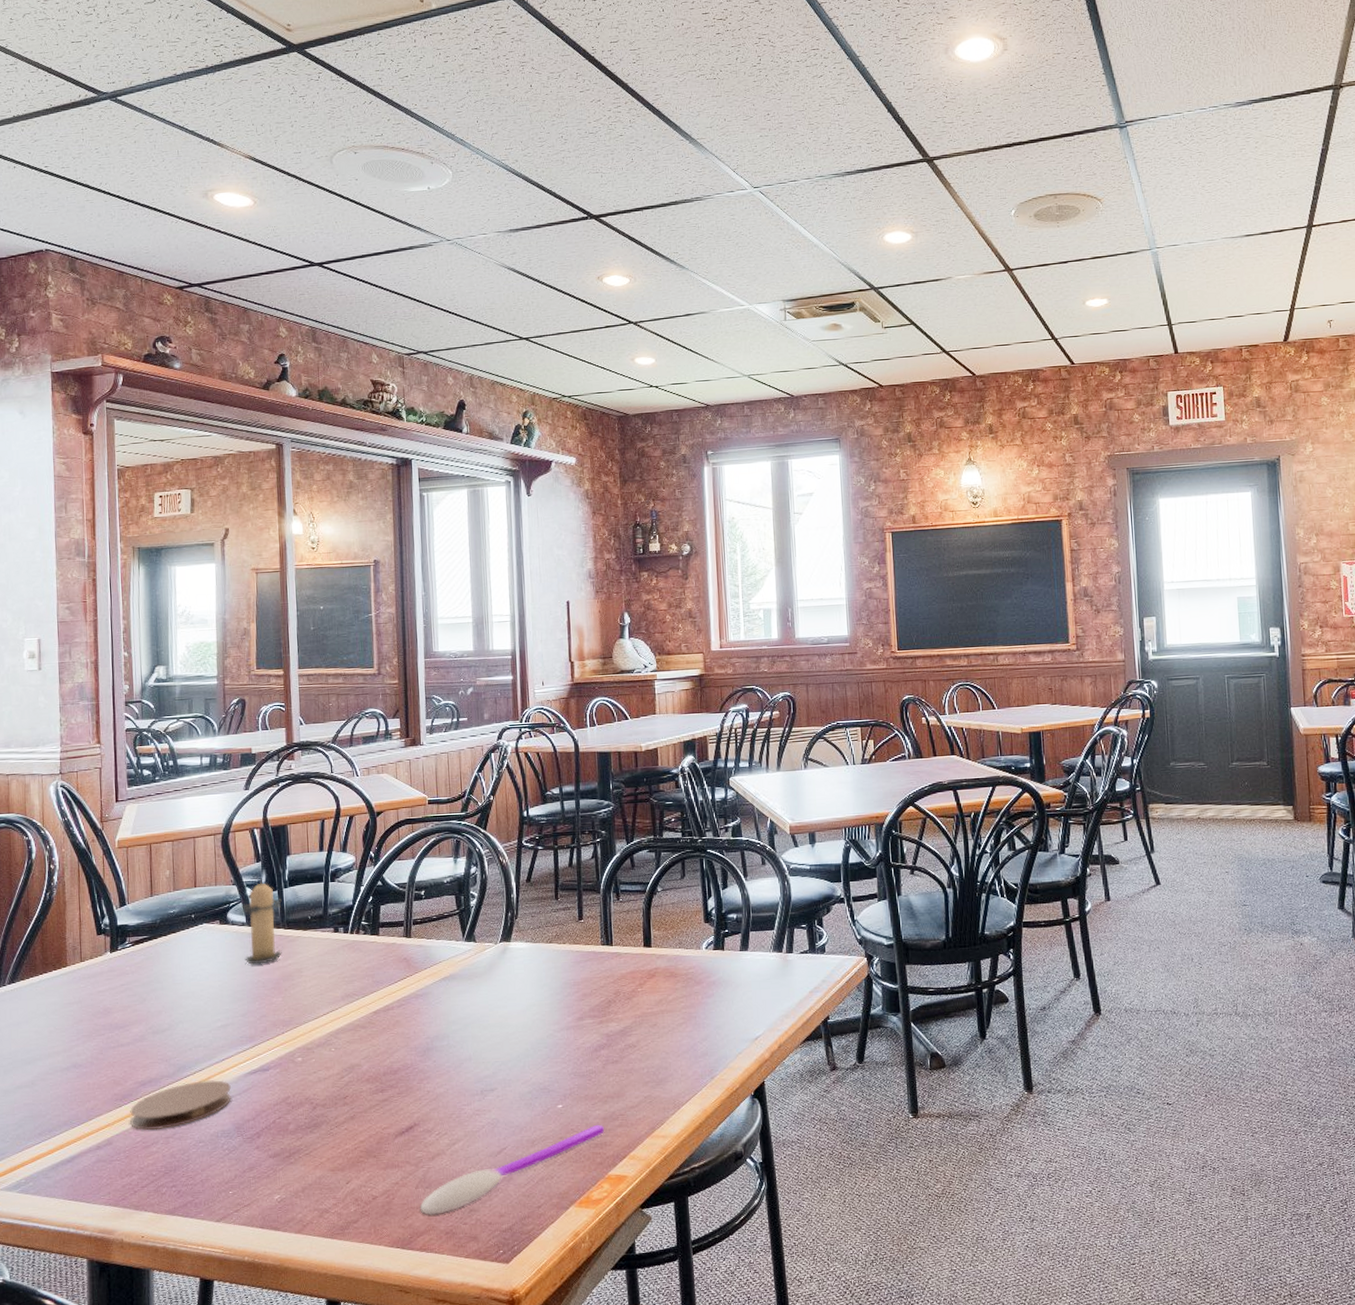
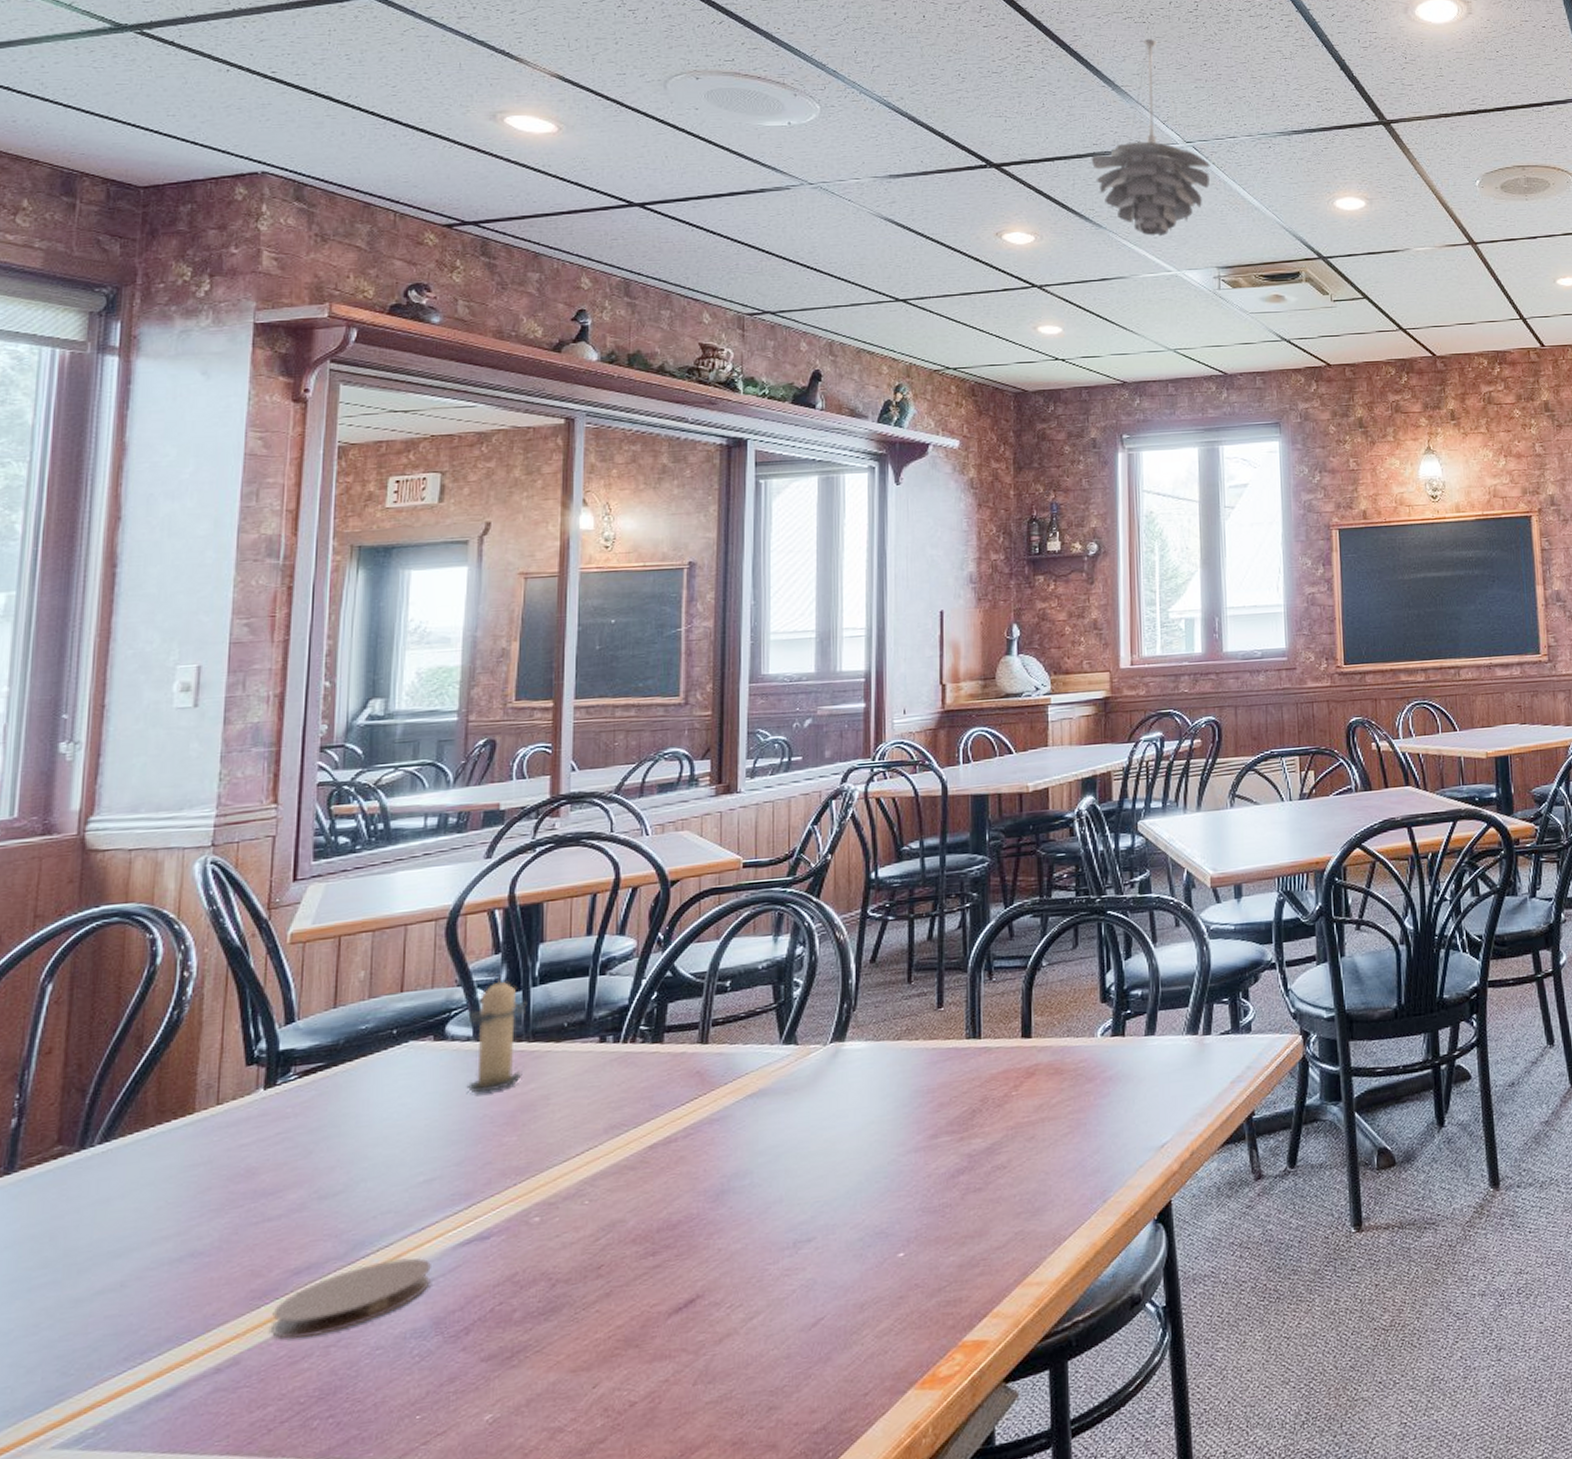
spoon: present [419,1124,605,1216] -> none [697,1274,961,1422]
pendant light: none [673,93,775,275] -> present [1091,38,1210,237]

